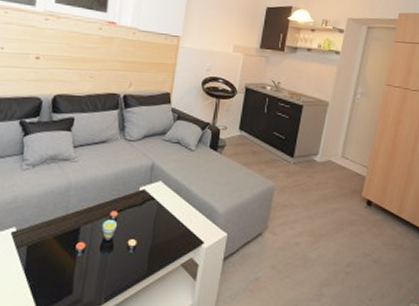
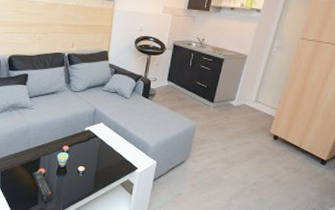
remote control: none [68,244,93,291] -> present [32,170,53,202]

